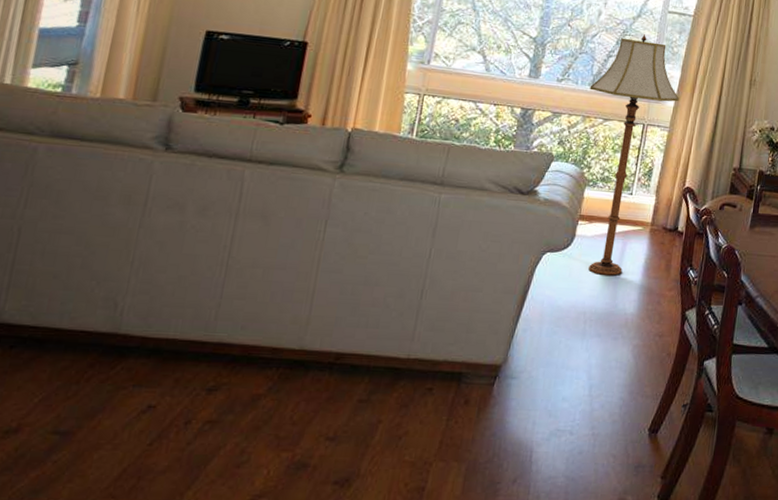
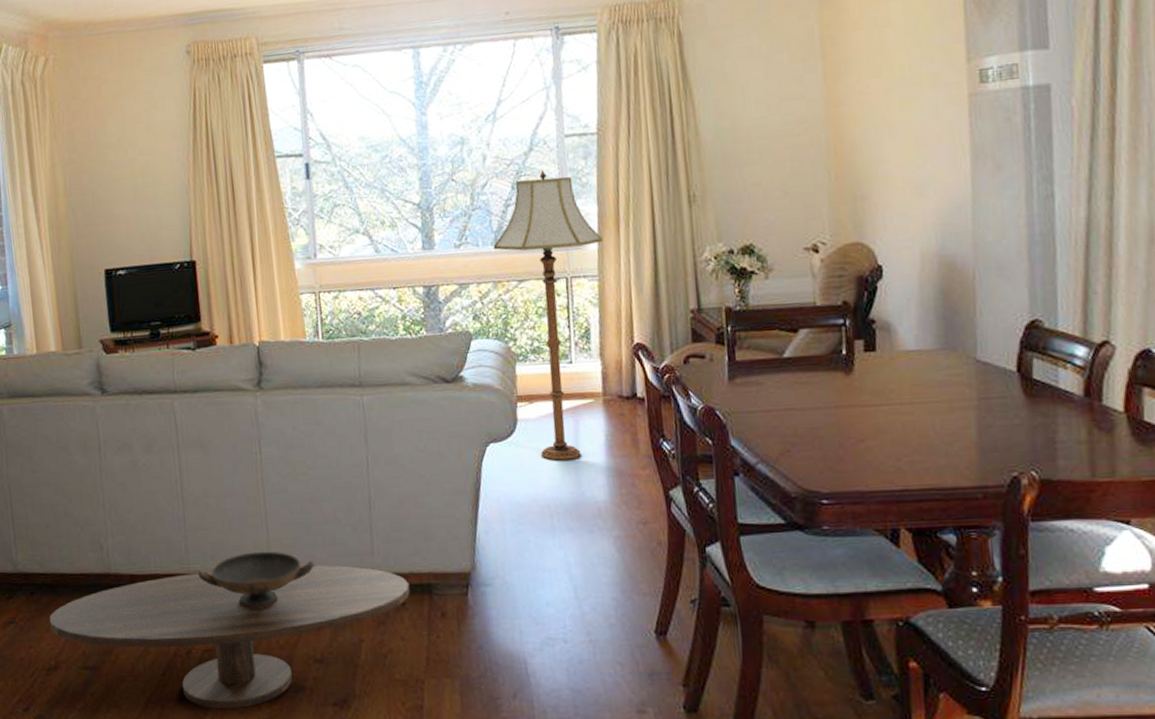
coffee table: none [22,341,441,484] -> present [49,565,410,710]
decorative bowl: none [221,326,351,383] -> present [197,551,314,609]

